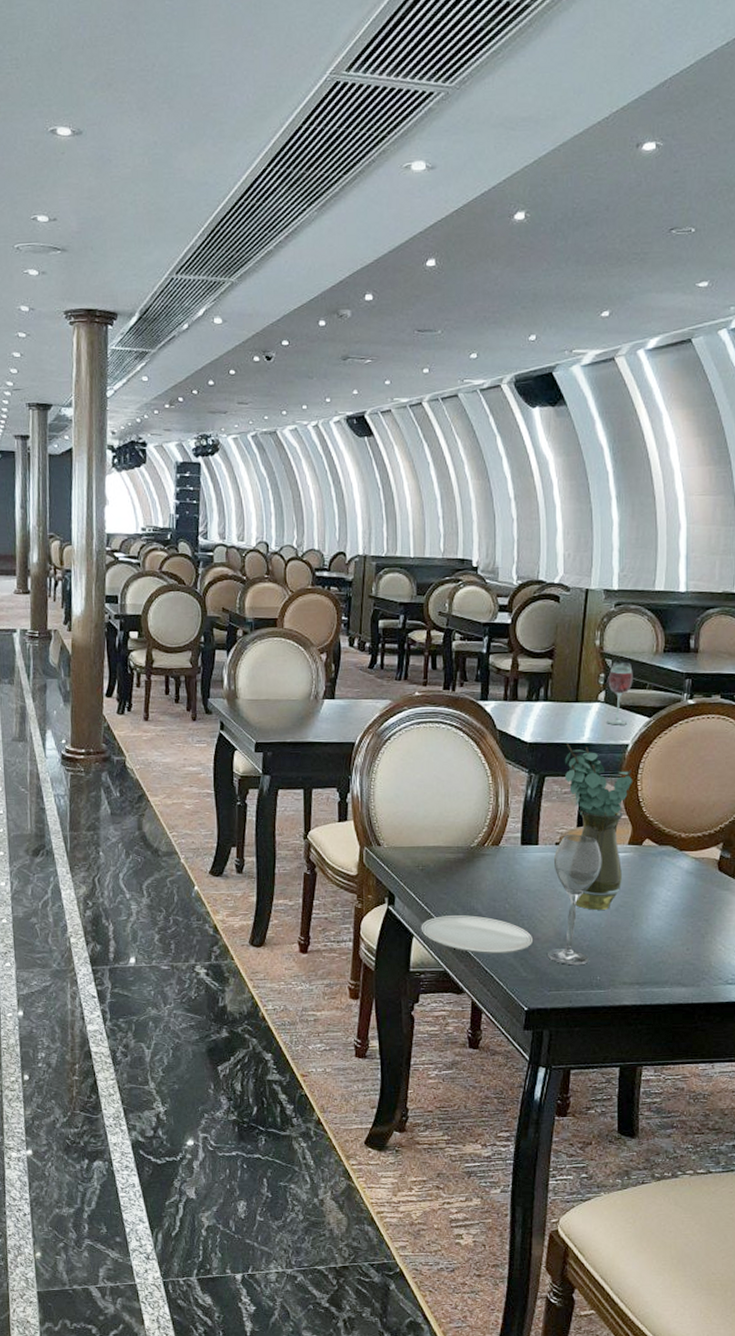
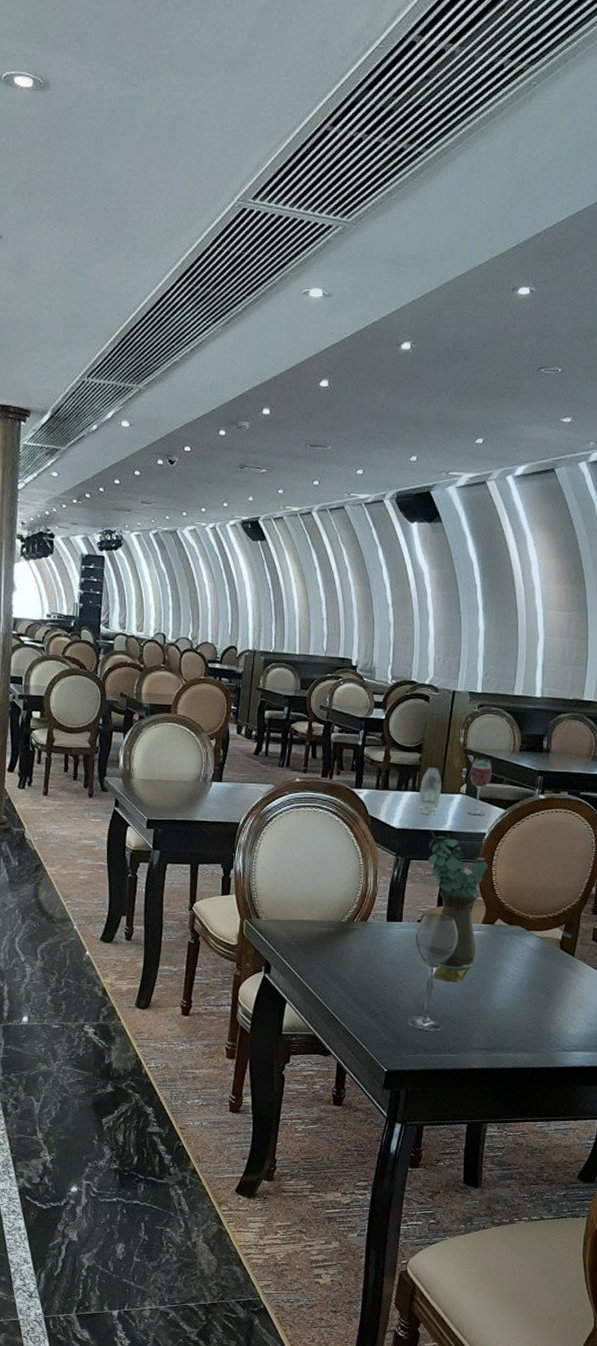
plate: present [421,915,534,954] -> none [293,984,395,1020]
vase: none [553,674,577,727] -> present [419,767,441,815]

